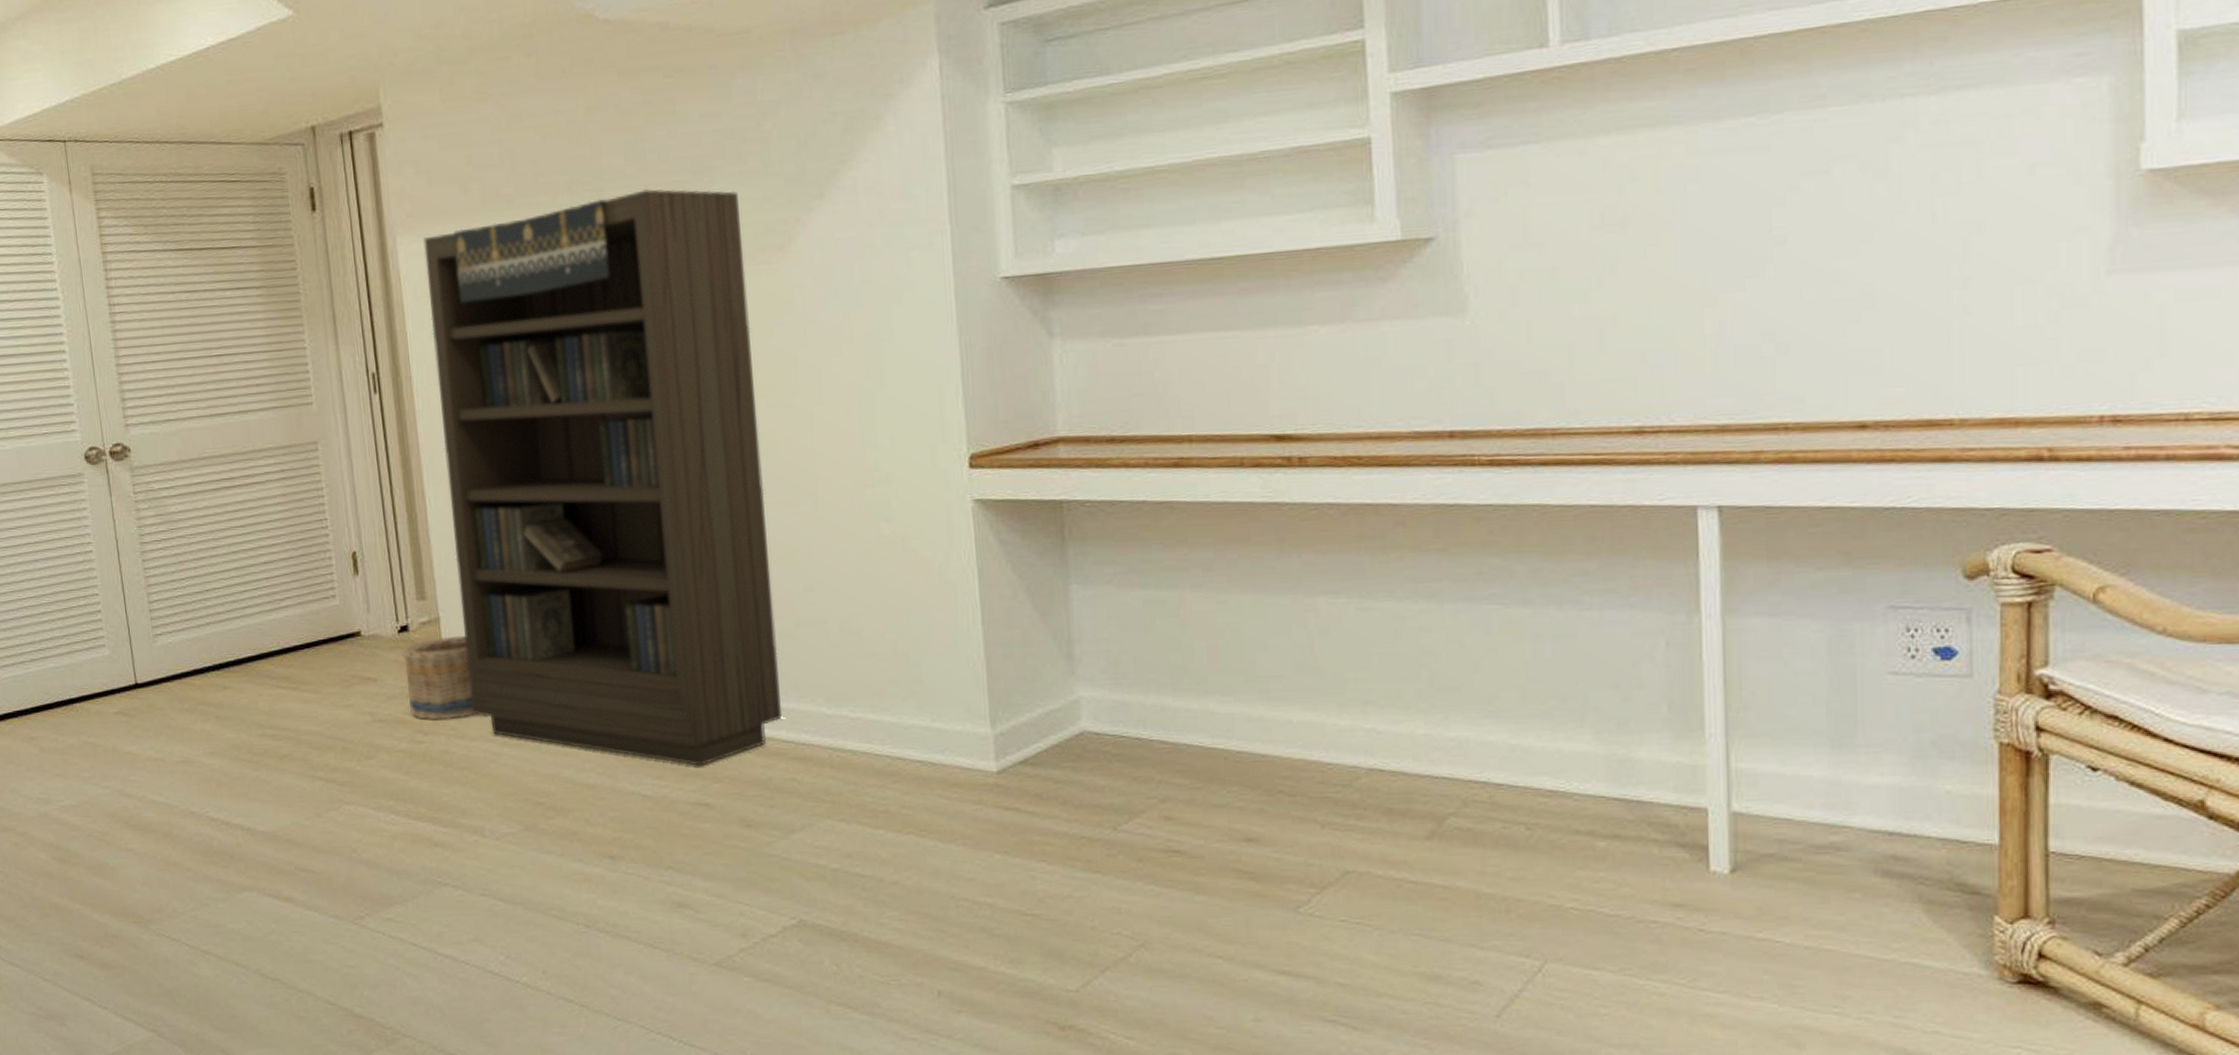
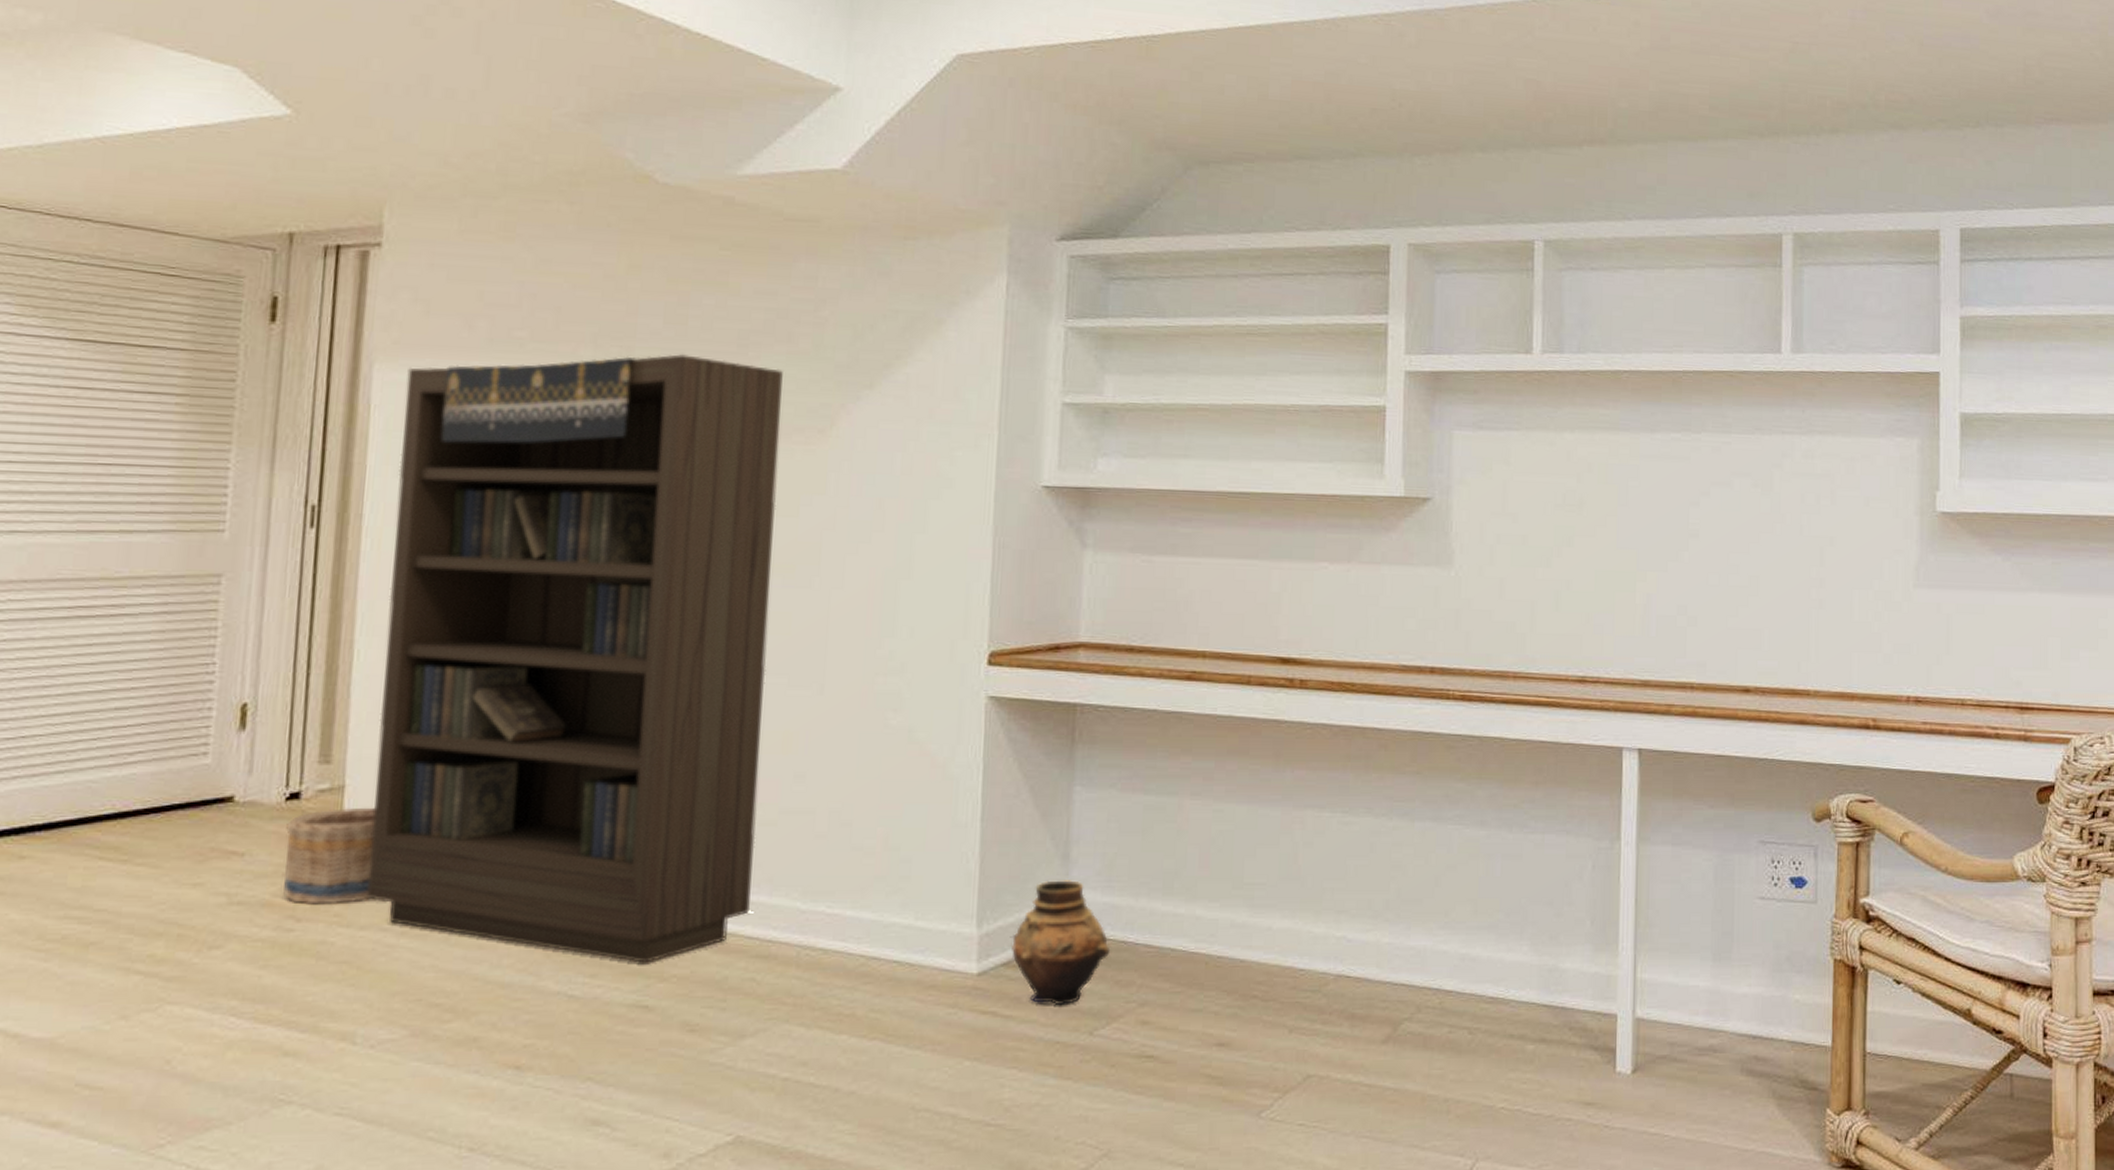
vase: none [1027,679,1125,802] -> present [1012,880,1111,1006]

